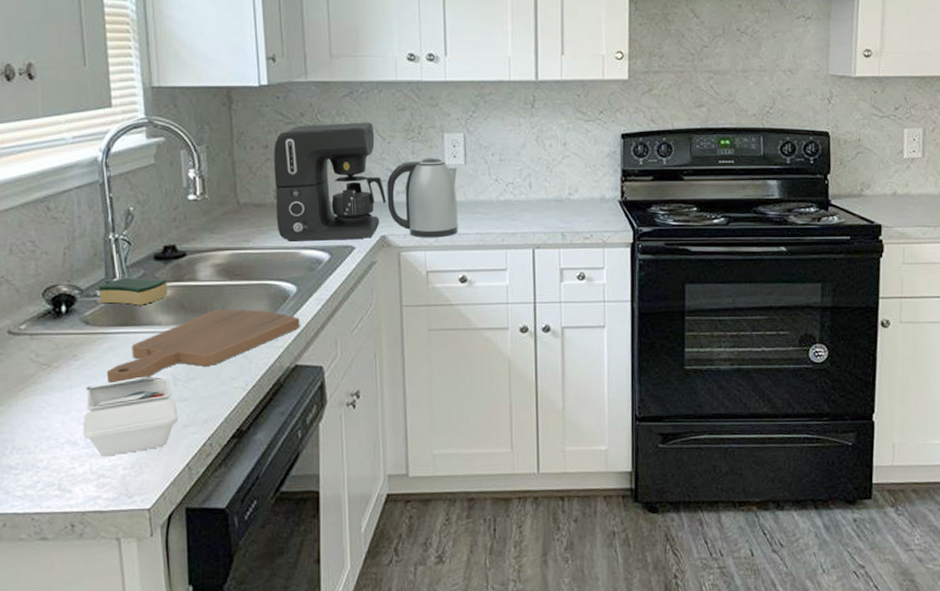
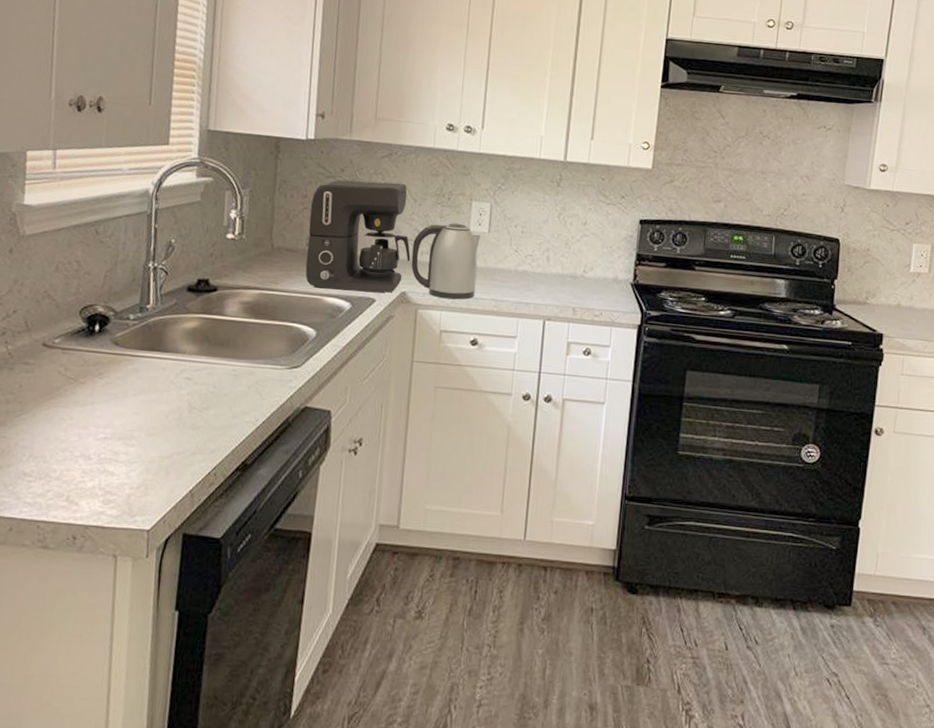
food container: present [82,376,178,457] -> none [96,400,189,475]
sponge: present [99,276,168,306] -> none [131,304,196,333]
cutting board: present [106,309,300,384] -> none [127,344,315,405]

